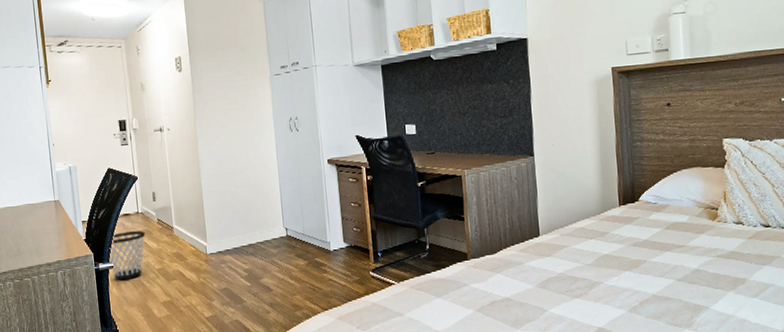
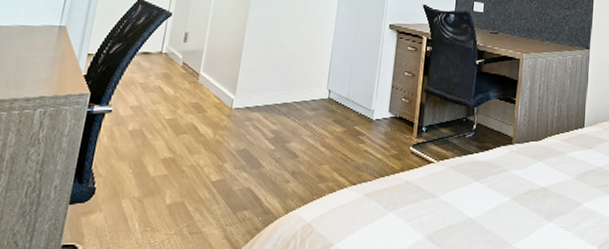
wastebasket: present [109,231,146,281] -> none [109,72,164,129]

